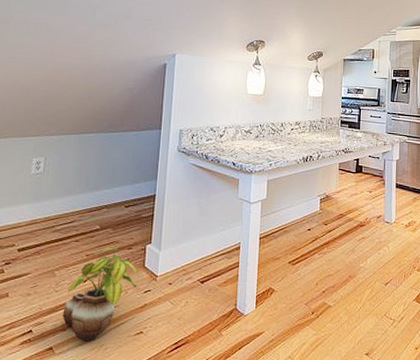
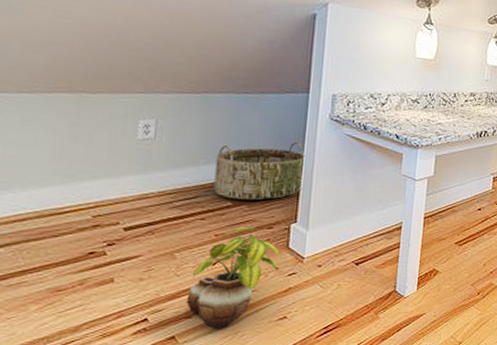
basket: none [86,171,158,224] -> present [213,141,305,200]

